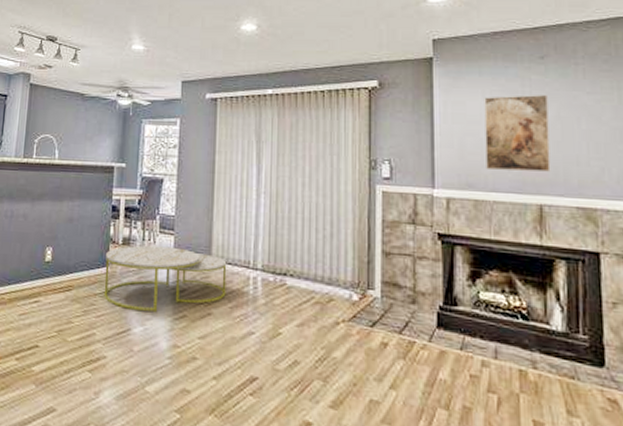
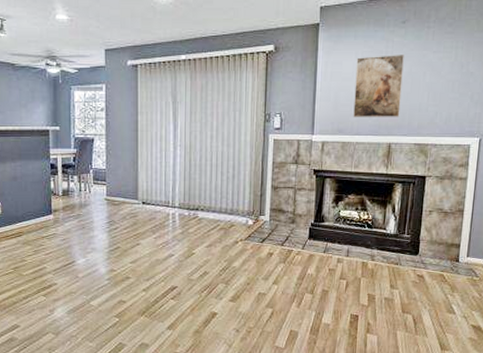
coffee table: present [103,245,227,313] -> none [49,195,151,247]

